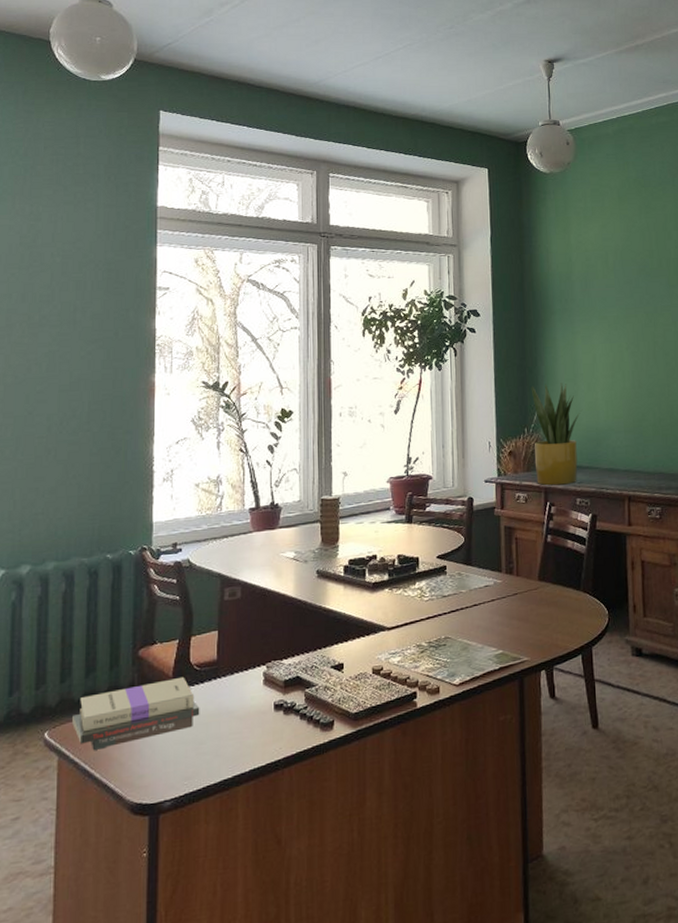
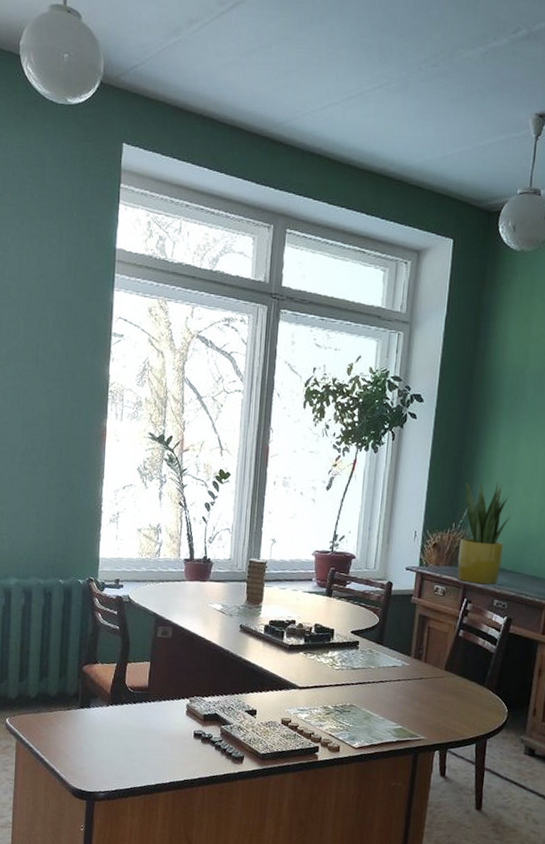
books: present [72,676,200,750] -> none [28,695,132,741]

